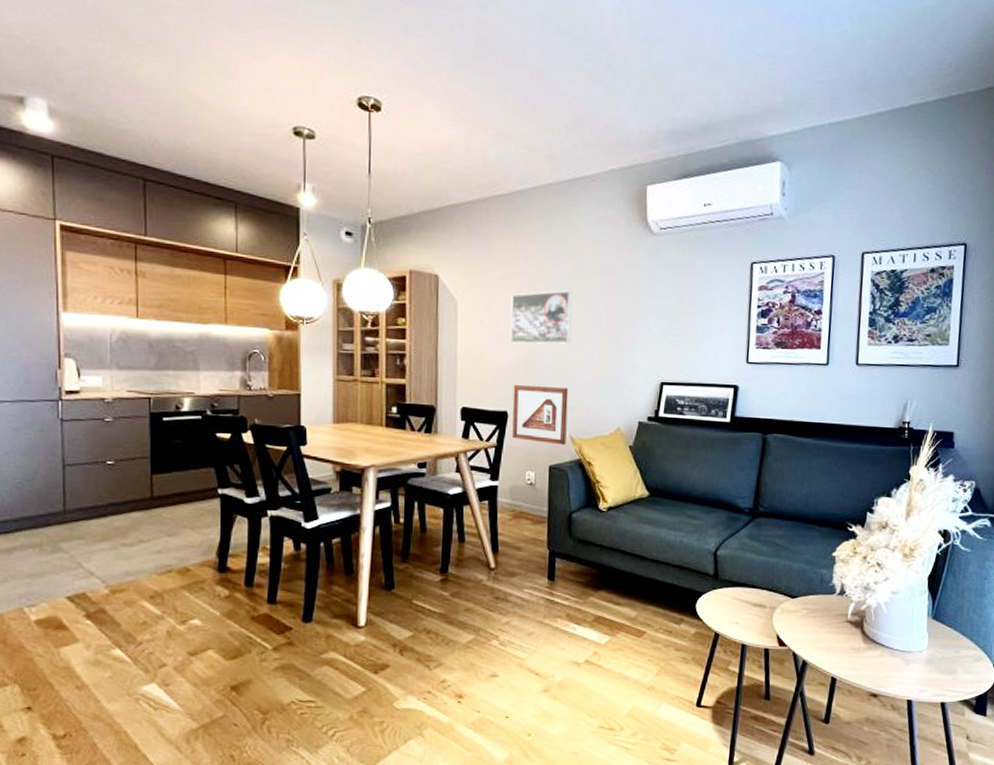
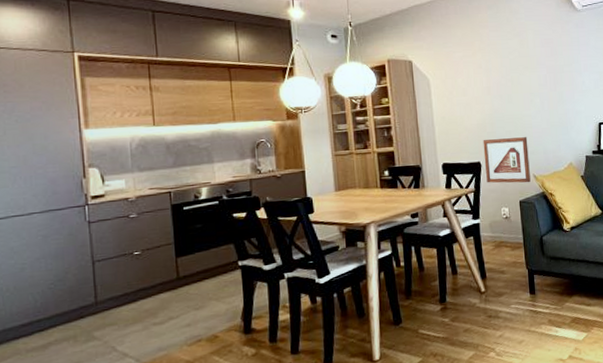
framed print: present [510,290,572,344] -> none [473,61,525,107]

